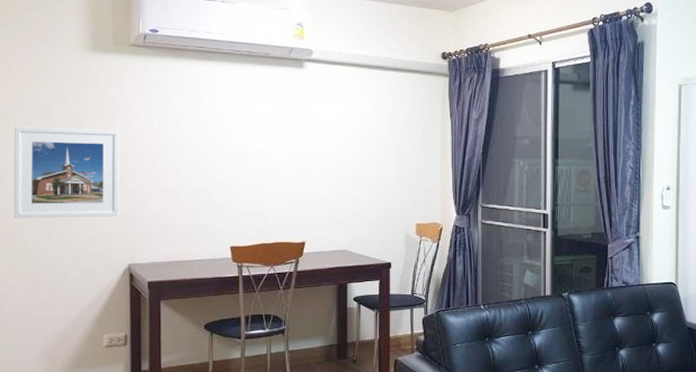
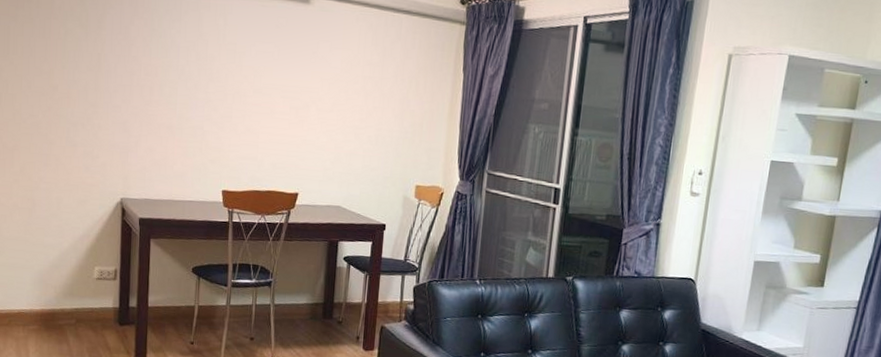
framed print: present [14,127,120,218] -> none [13,44,118,148]

